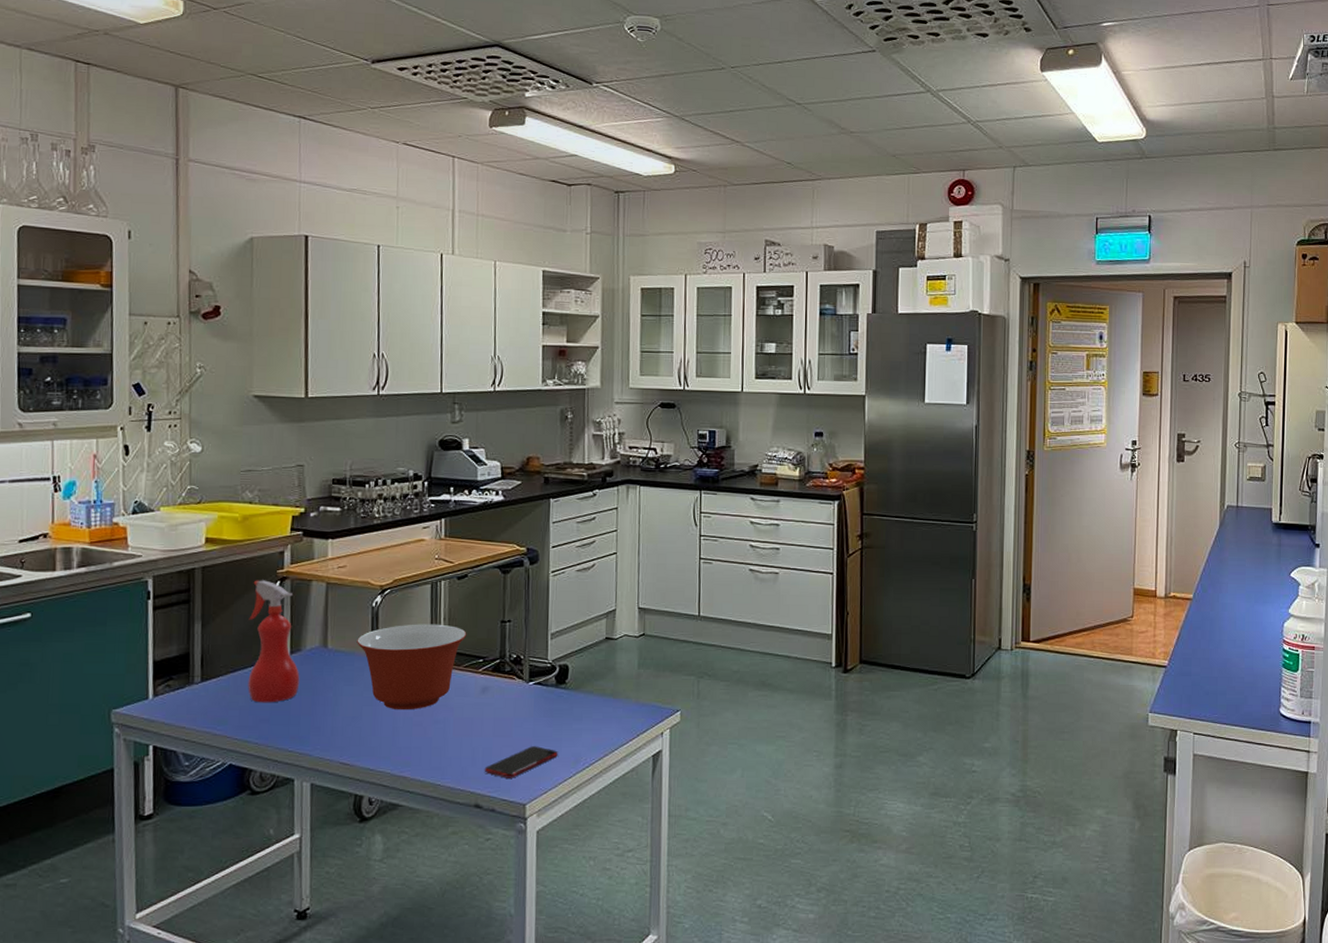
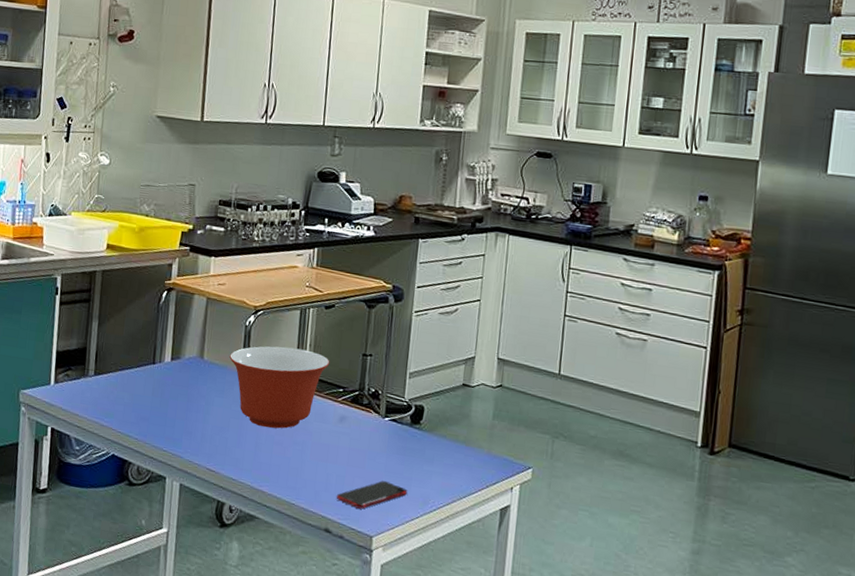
spray bottle: present [248,580,300,703] -> none [132,288,178,404]

